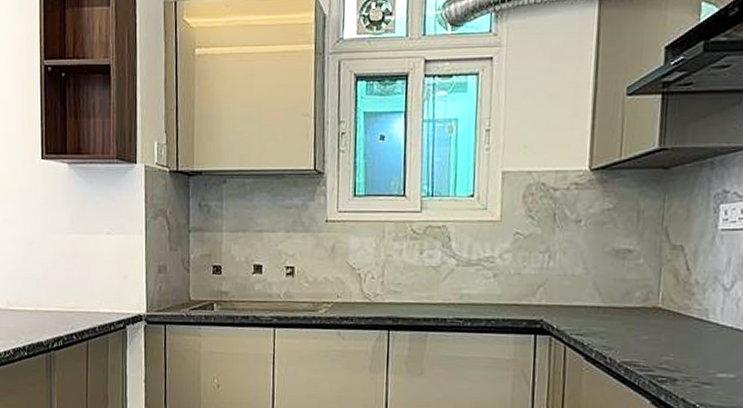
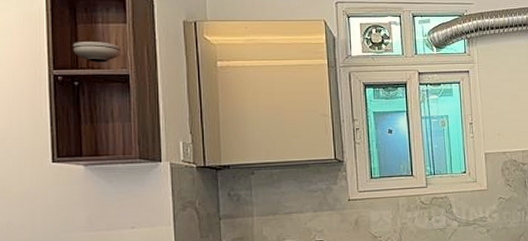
bowl: none [60,28,104,51] -> present [72,42,121,62]

